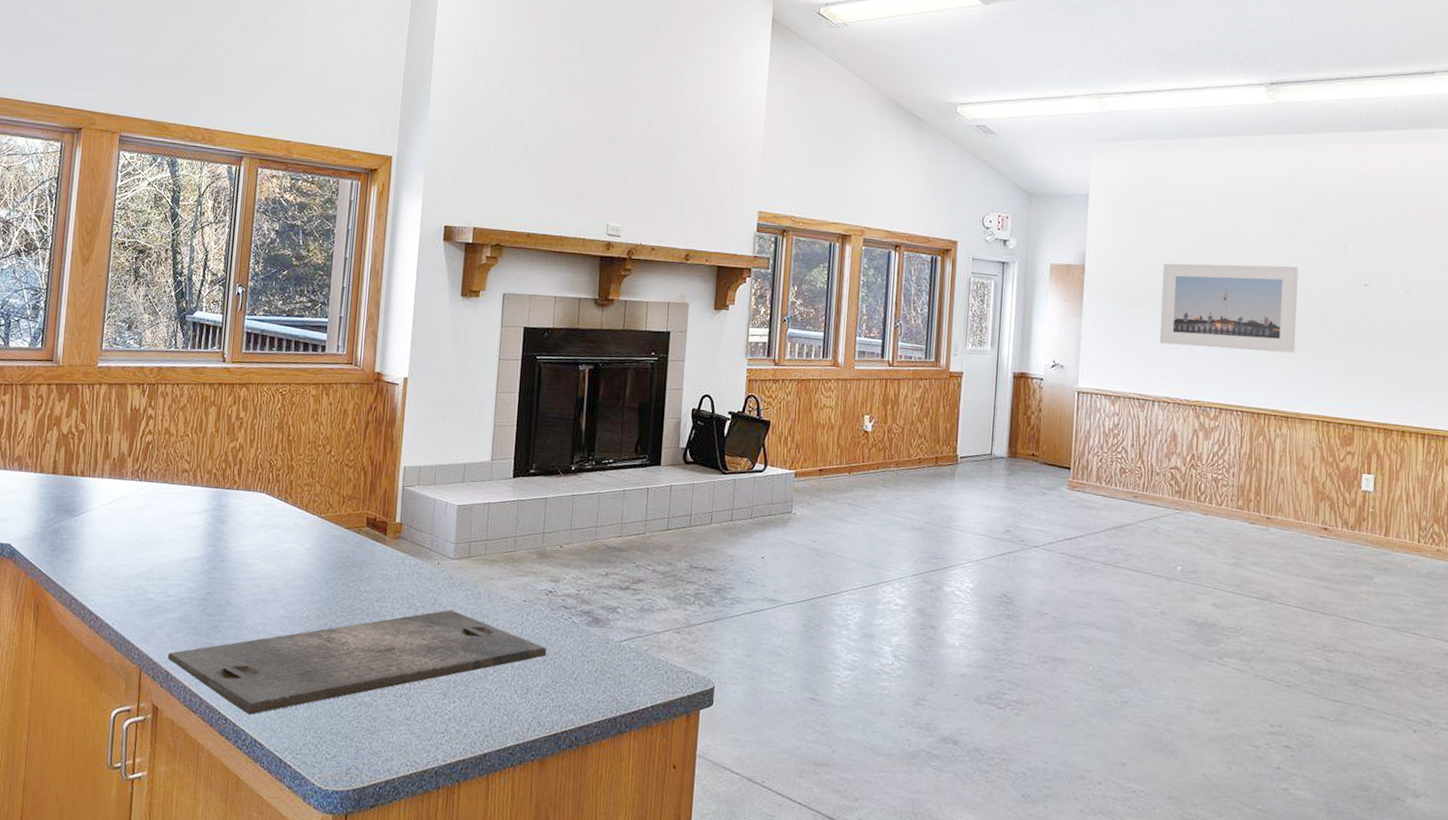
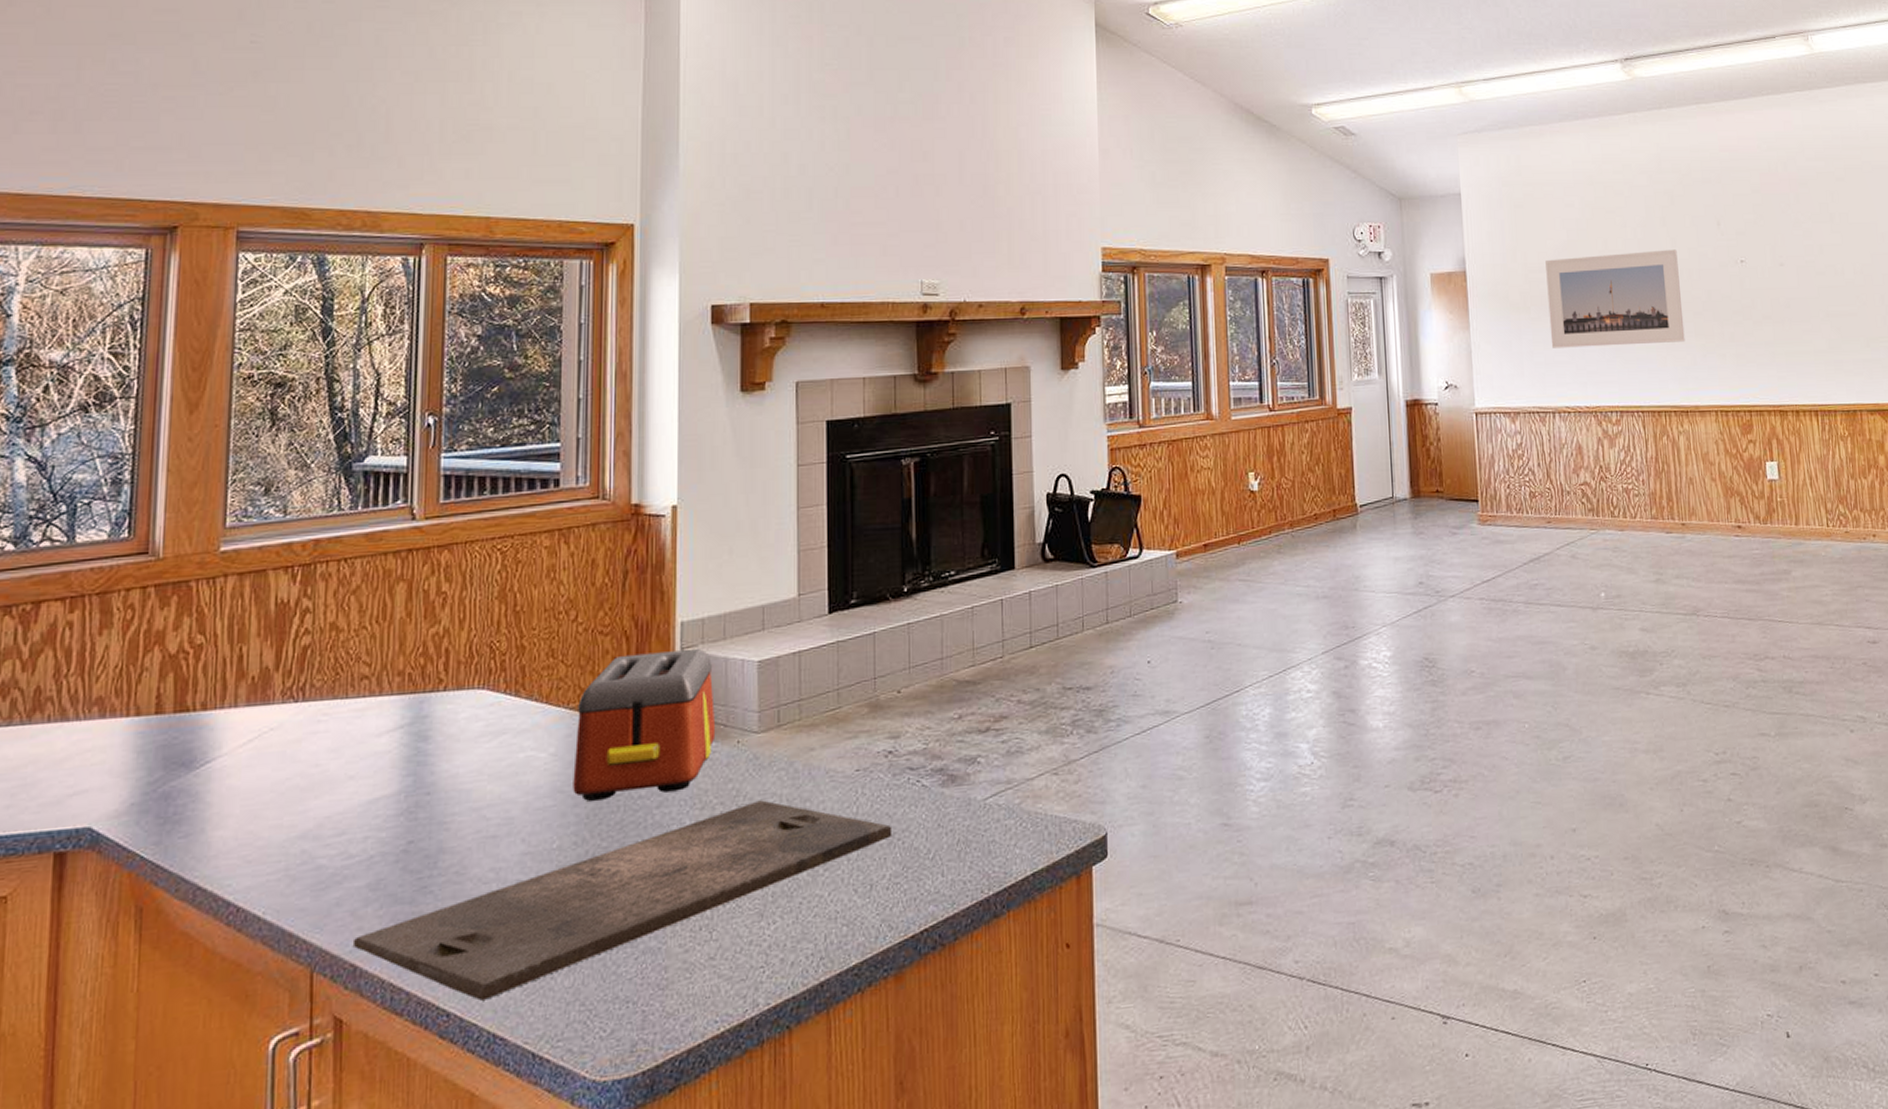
toaster: none [319,484,424,592] -> present [573,649,716,801]

